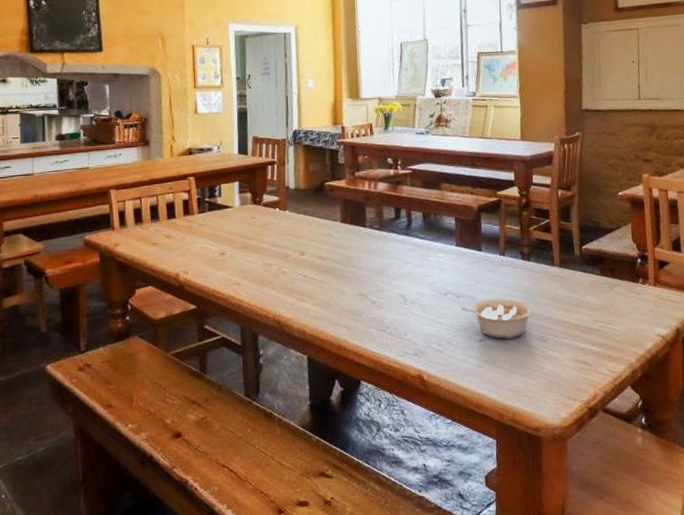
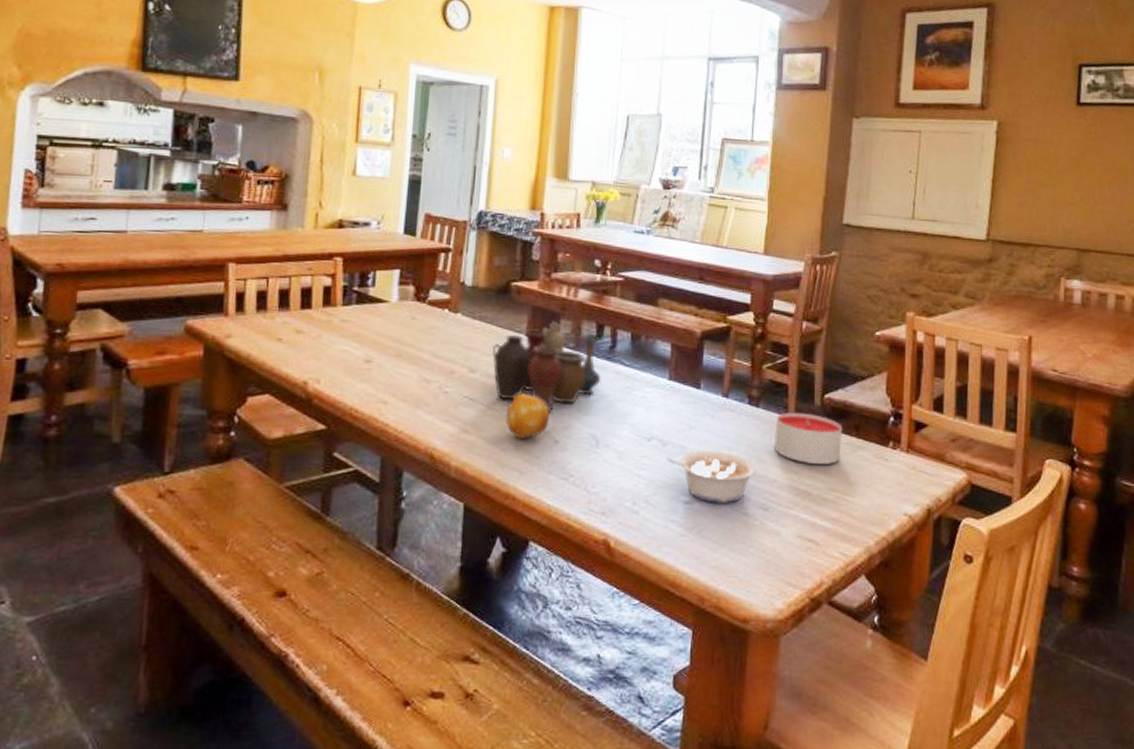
vase: none [316,209,403,280] -> present [492,321,601,412]
fruit: none [332,267,366,303] -> present [506,393,550,439]
candle: none [545,262,600,302] -> present [774,412,843,464]

